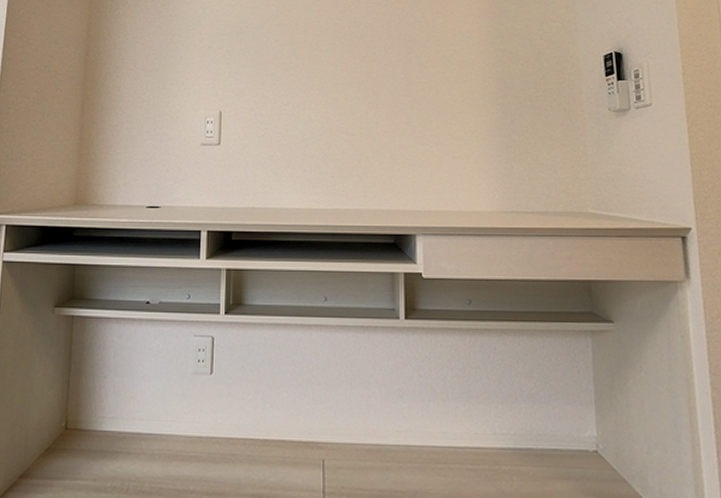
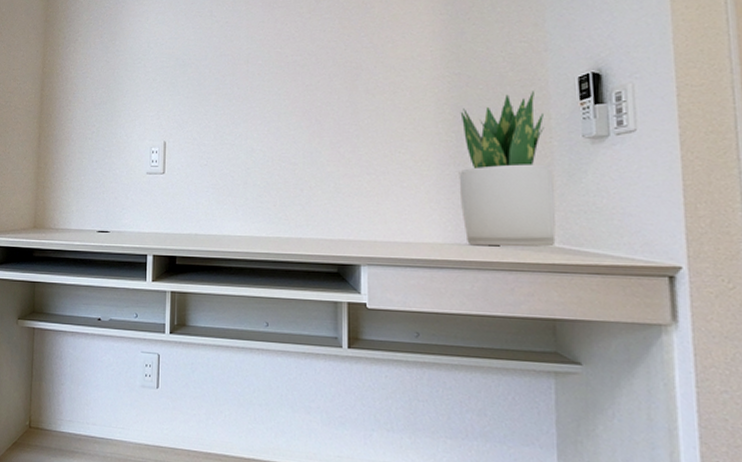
planter: none [504,67,589,214] -> present [458,91,556,247]

